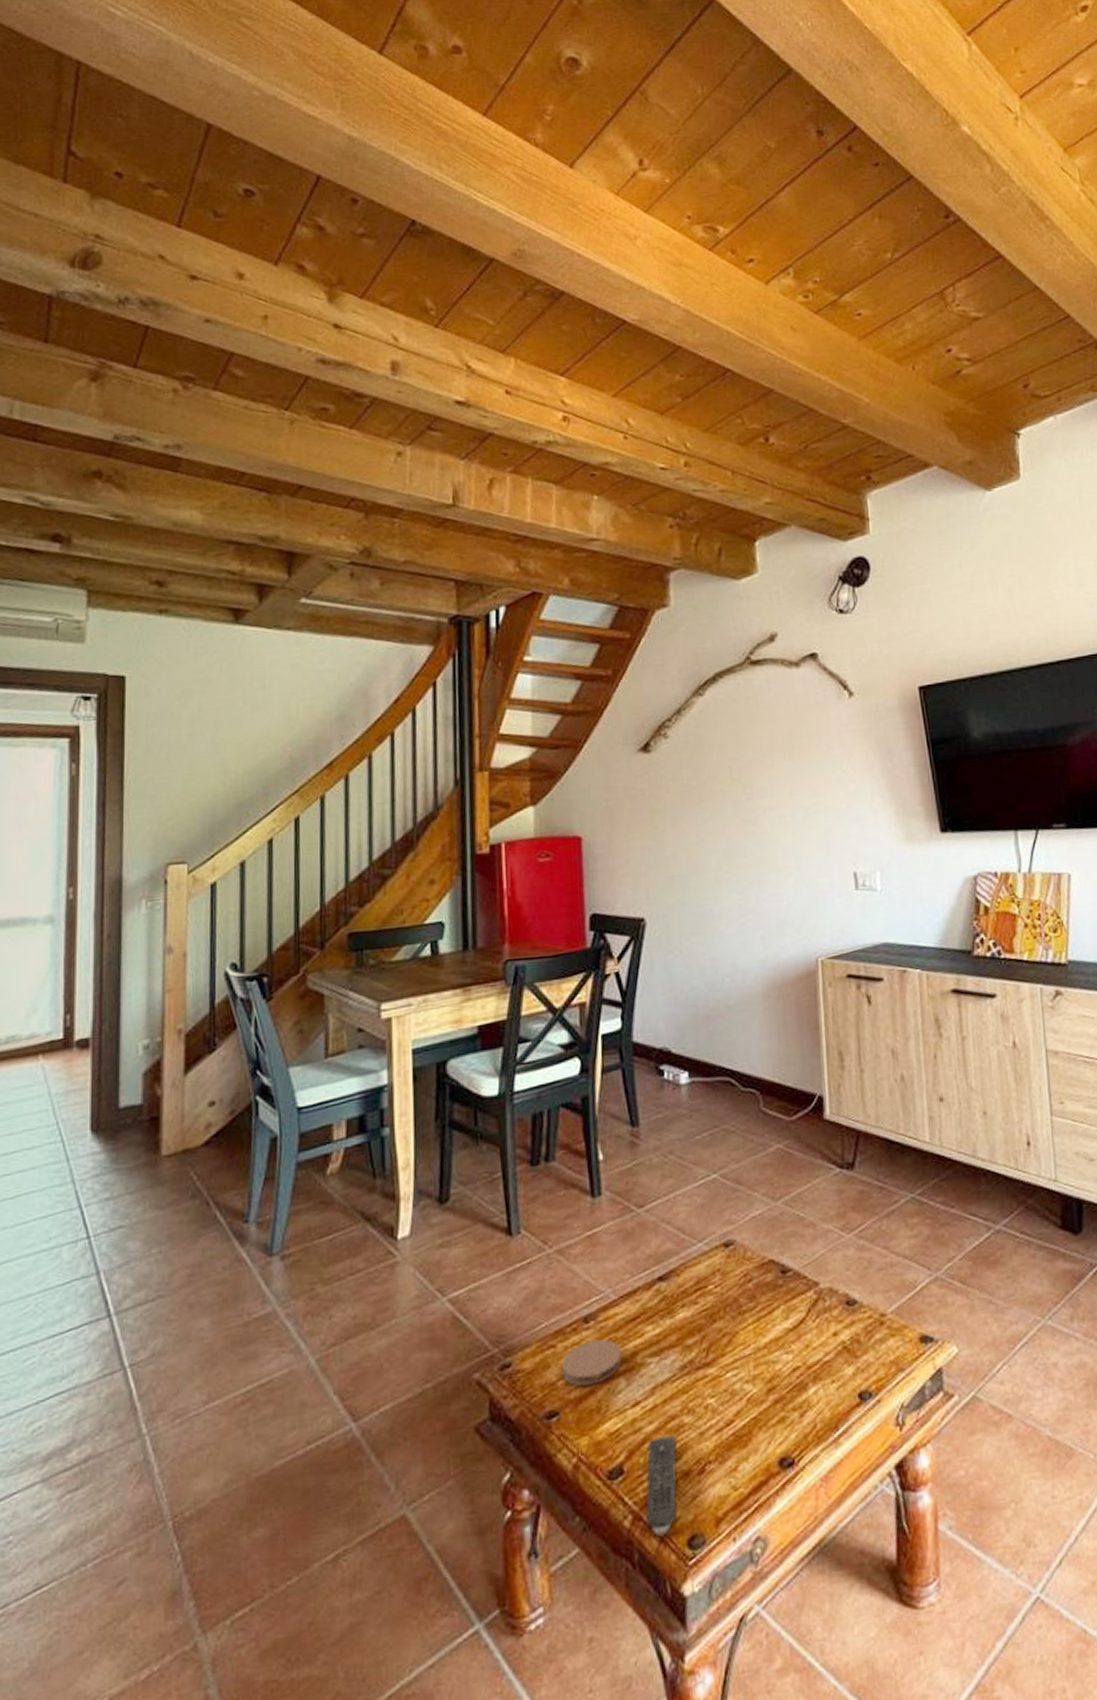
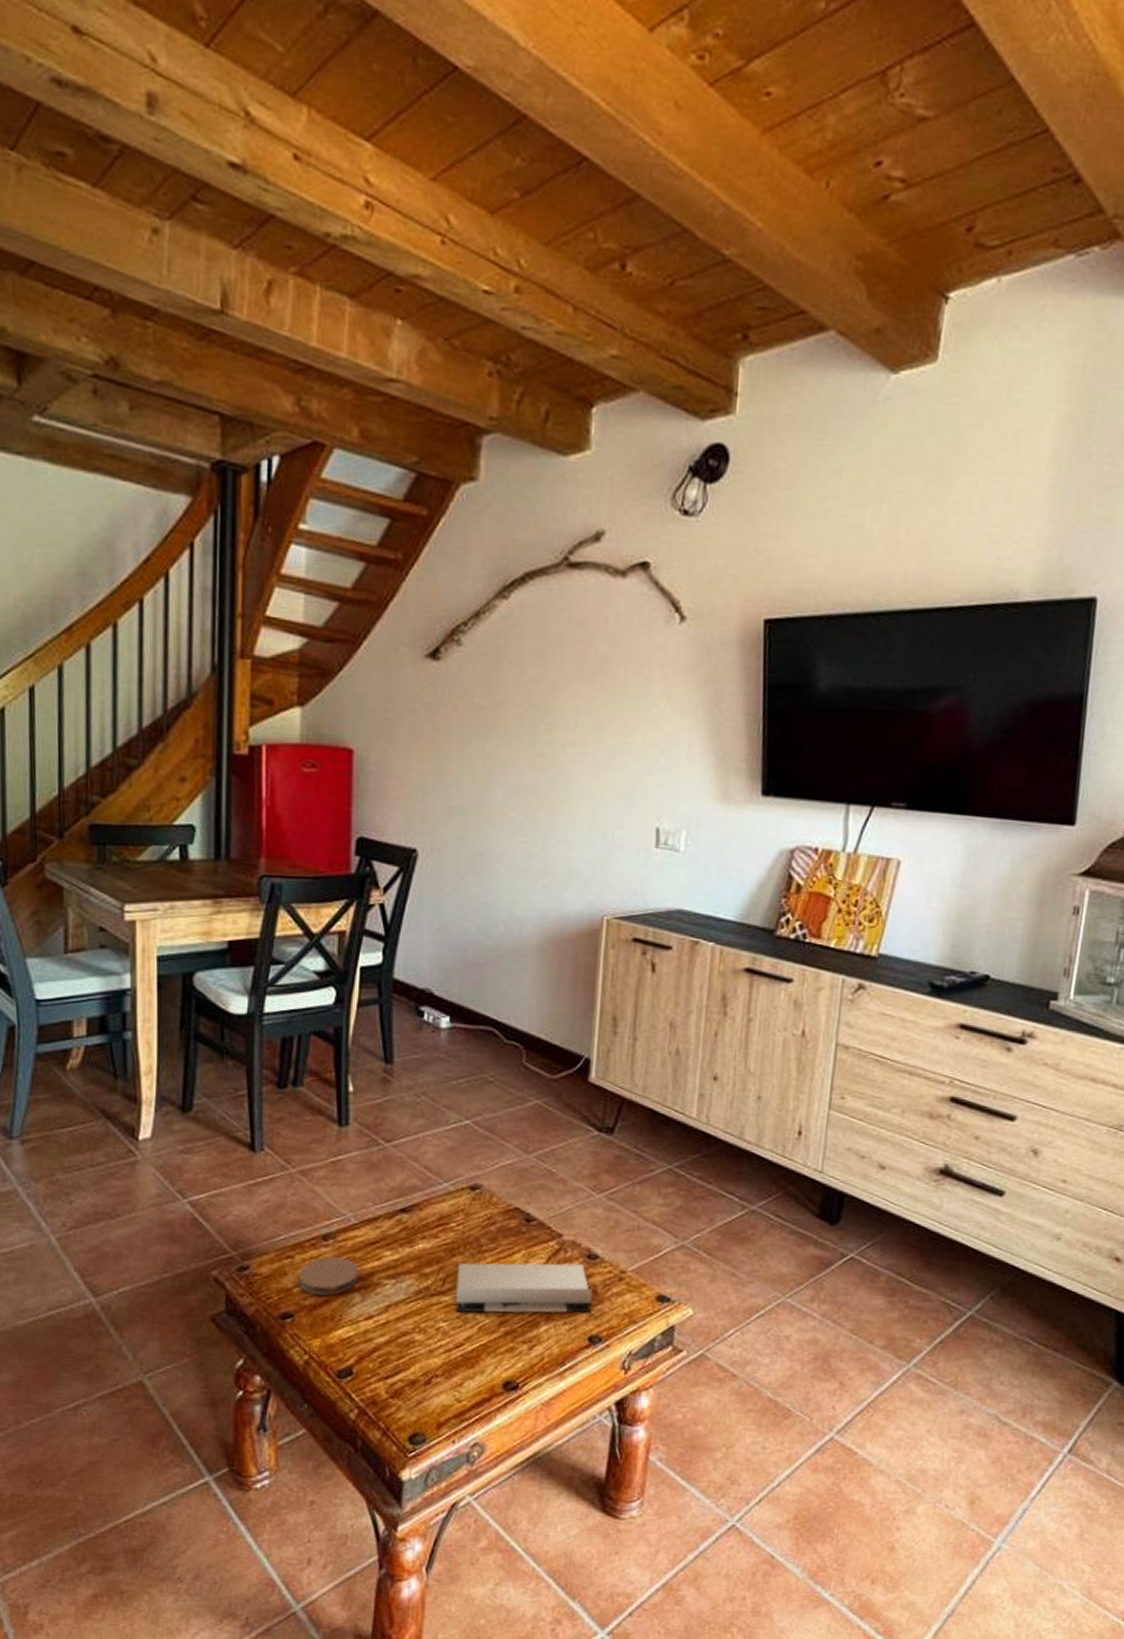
remote control: present [646,1434,678,1537] -> none [371,1348,407,1430]
book: none [719,1312,858,1384] -> present [456,1261,593,1313]

